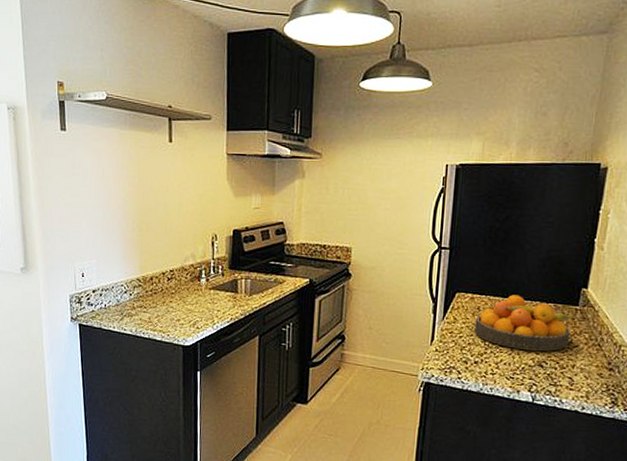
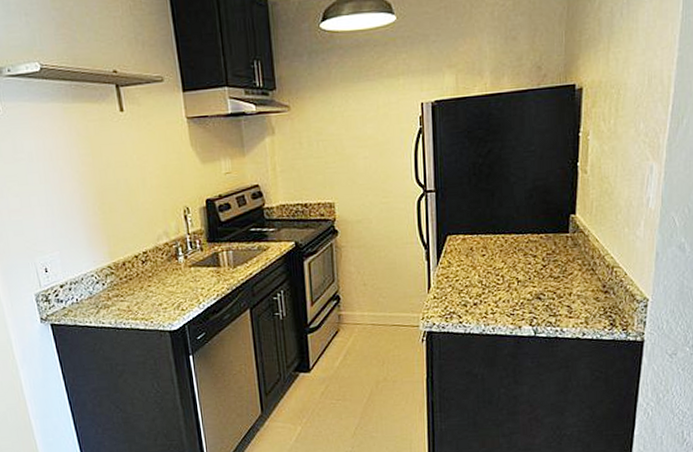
fruit bowl: present [474,294,575,352] -> none [469,230,566,285]

